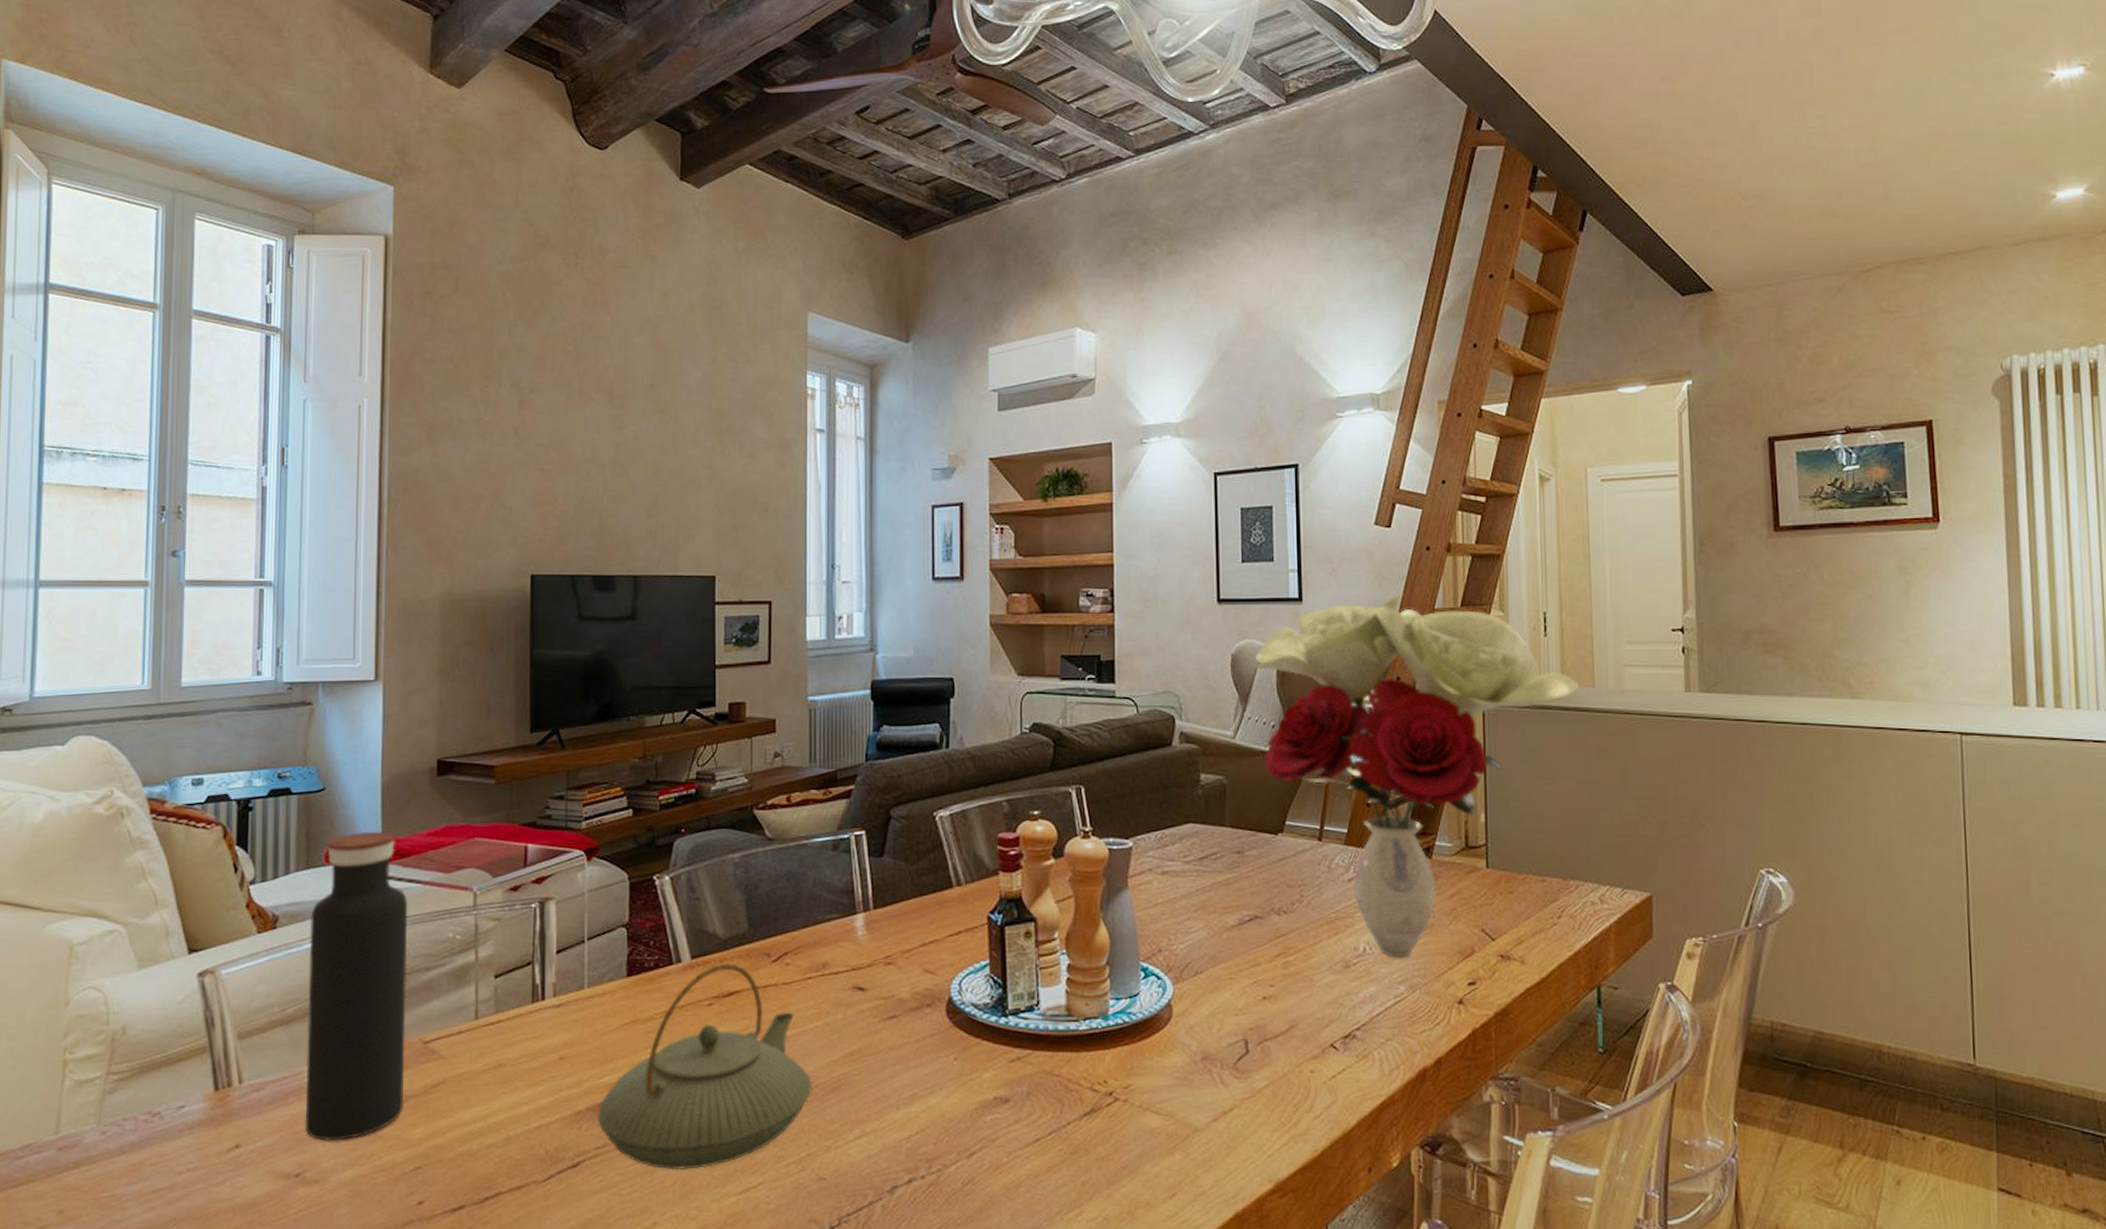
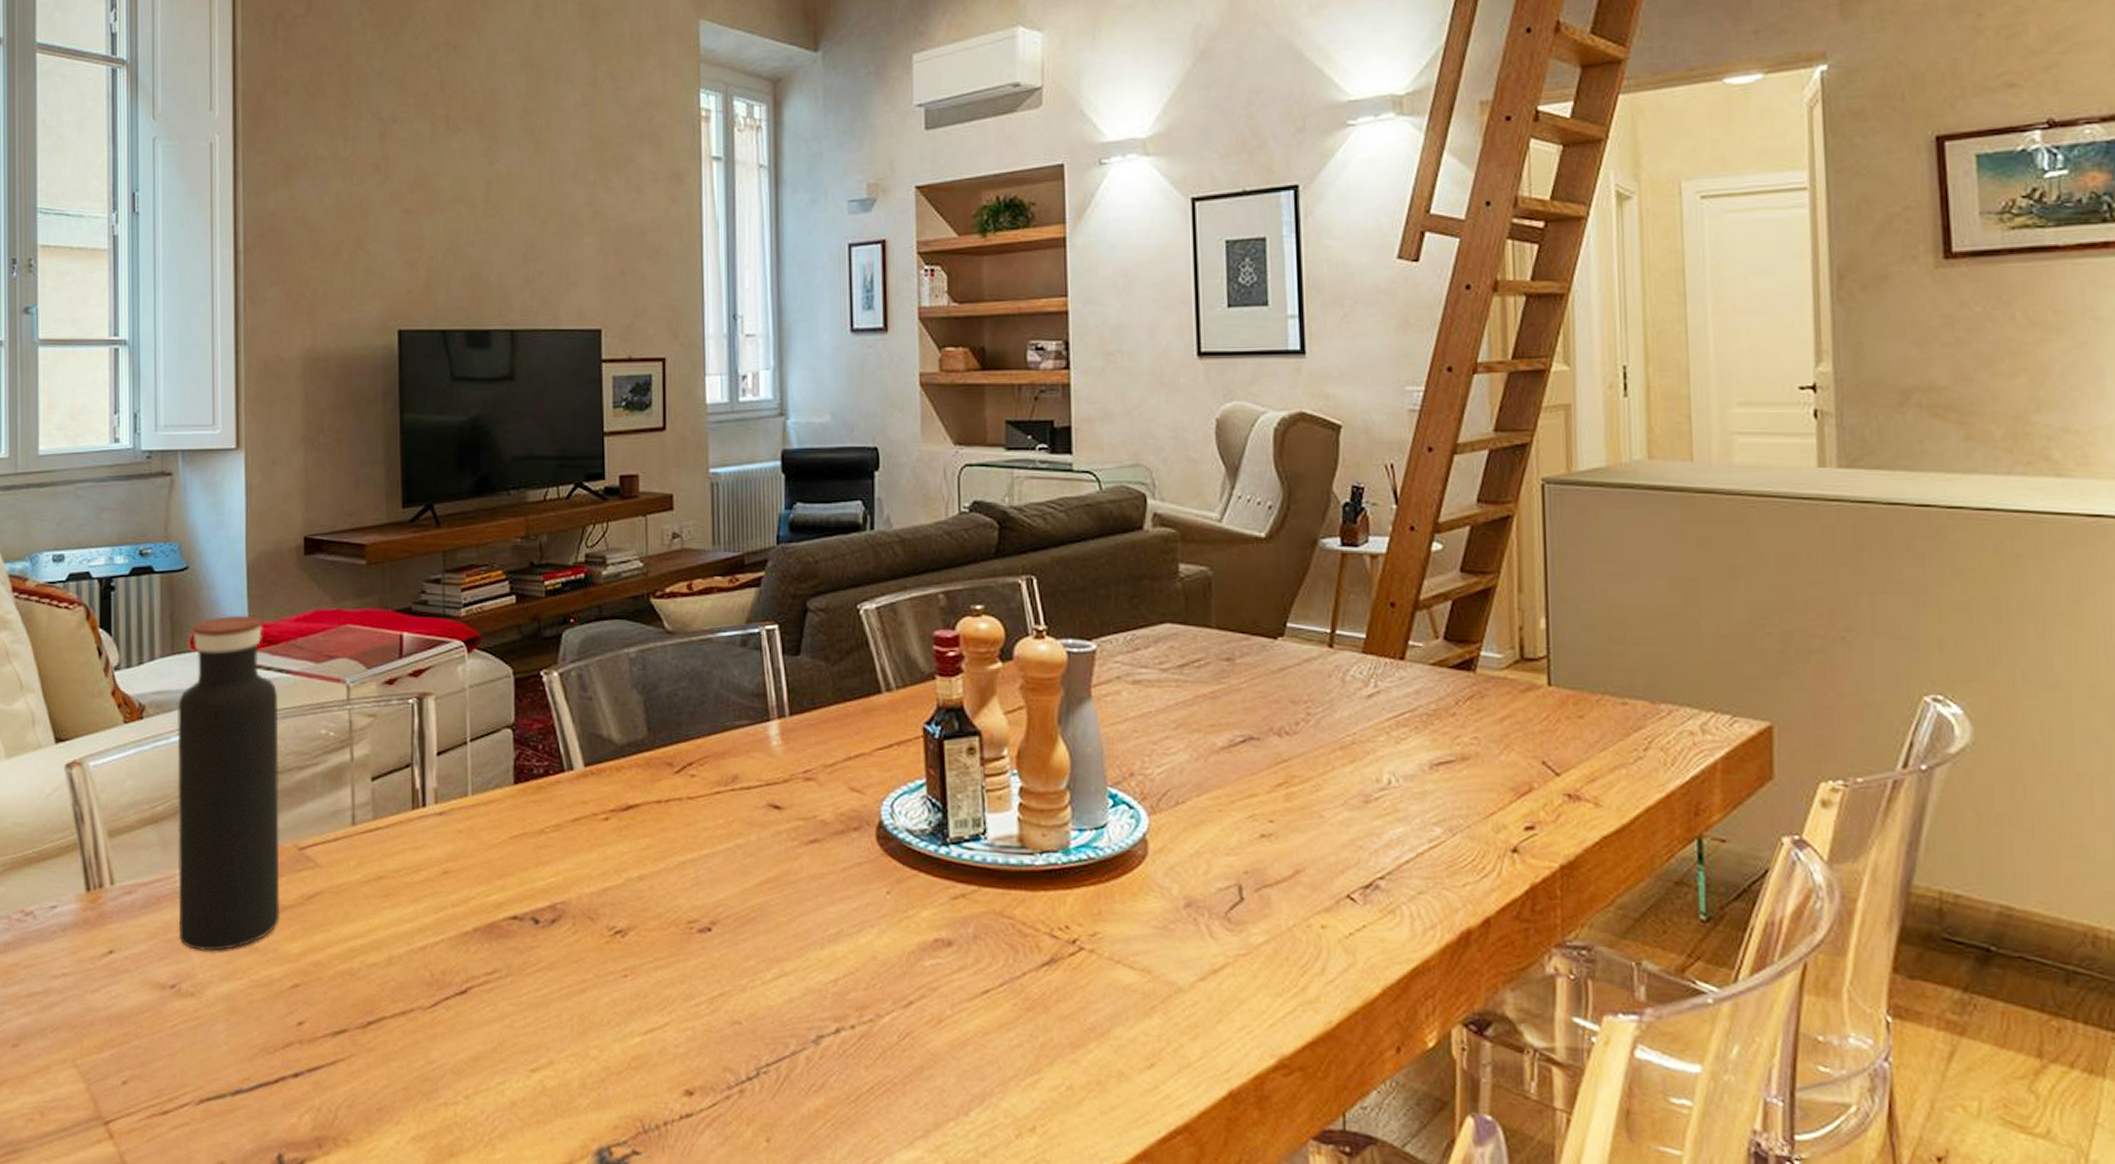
teapot: present [598,963,813,1171] -> none [487,773,725,1004]
flower bouquet: present [1253,592,1580,958] -> none [1244,342,1673,793]

